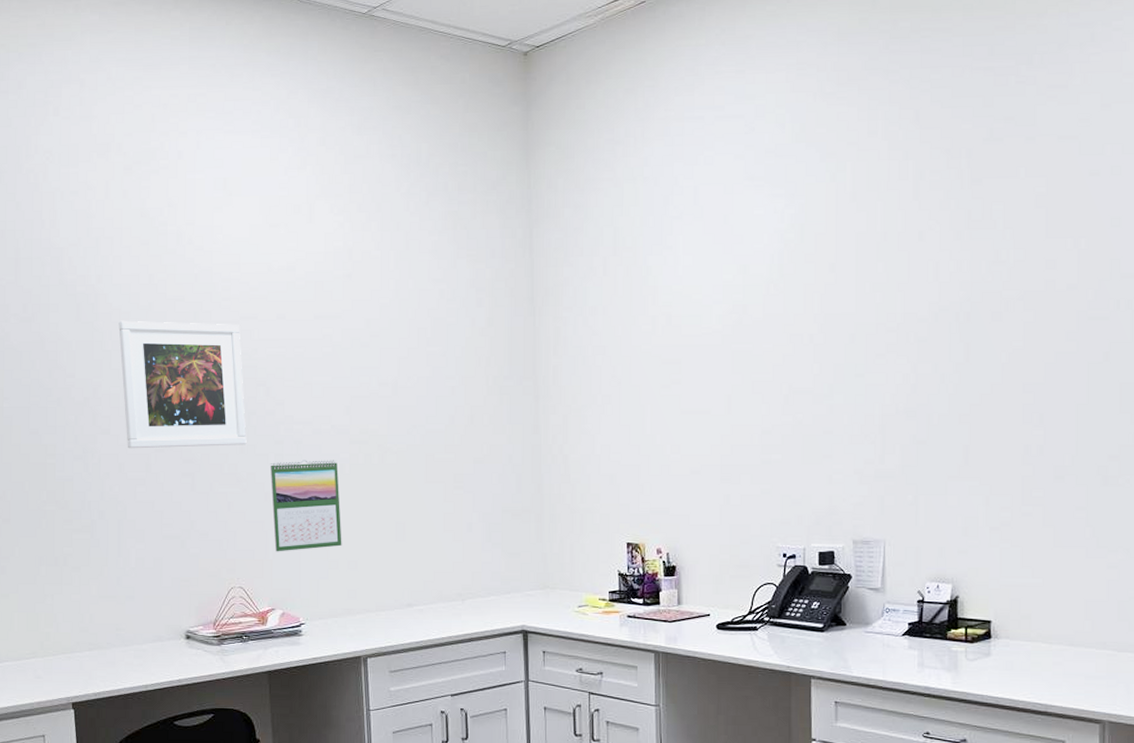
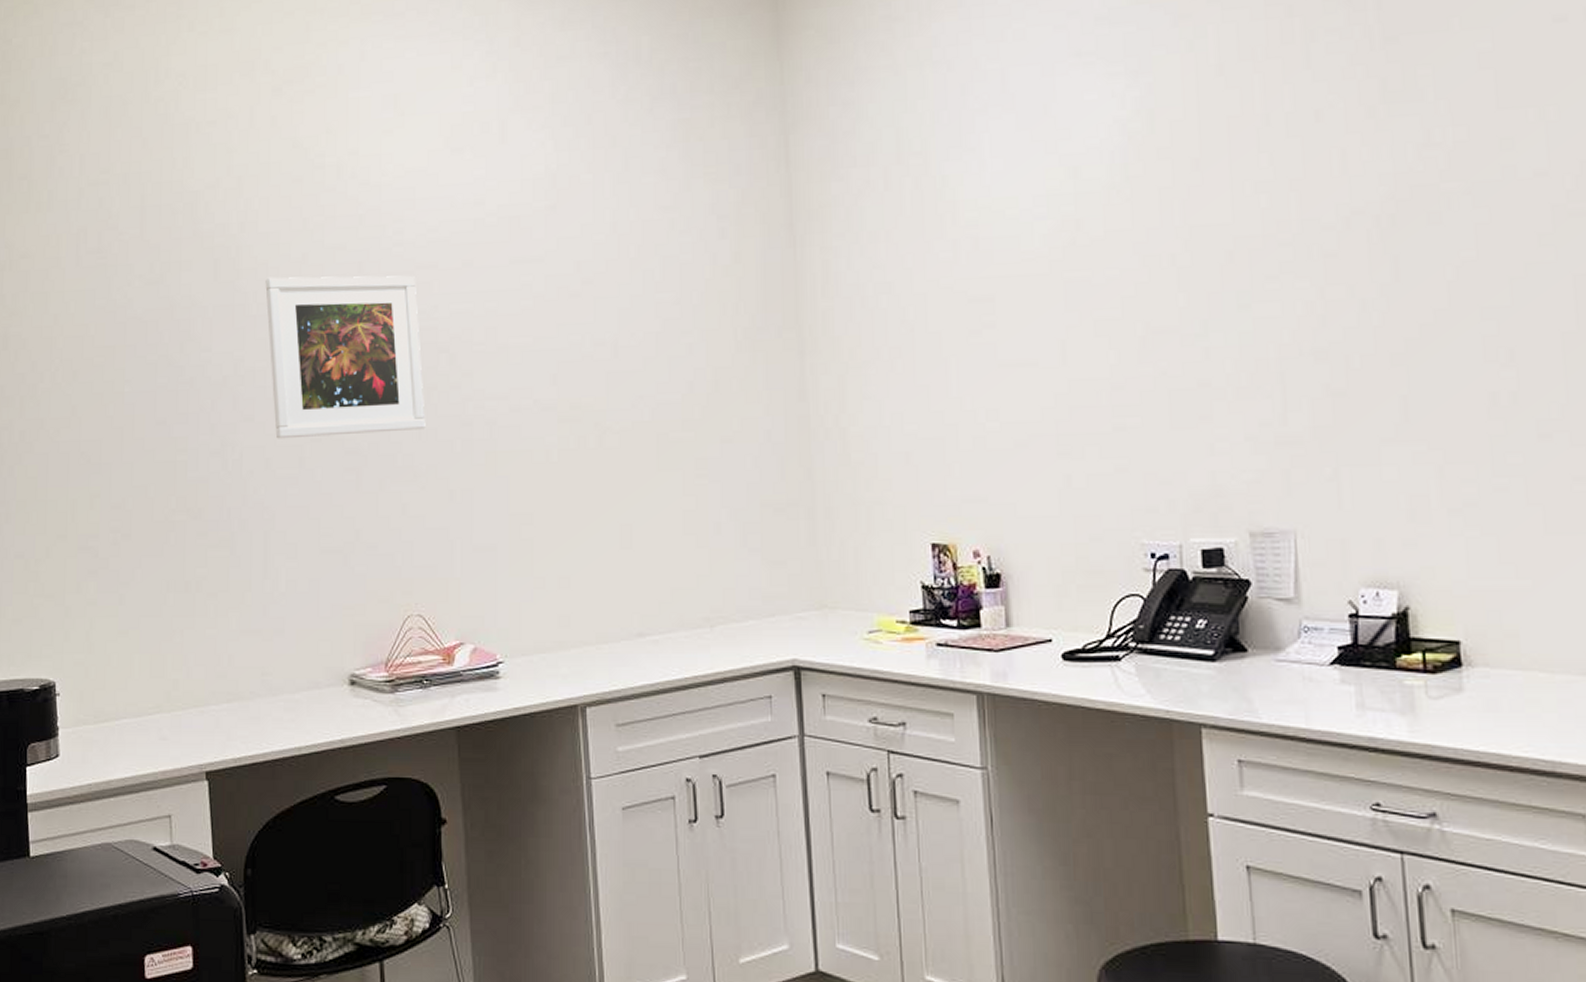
calendar: present [270,460,342,552] -> none [455,445,550,568]

